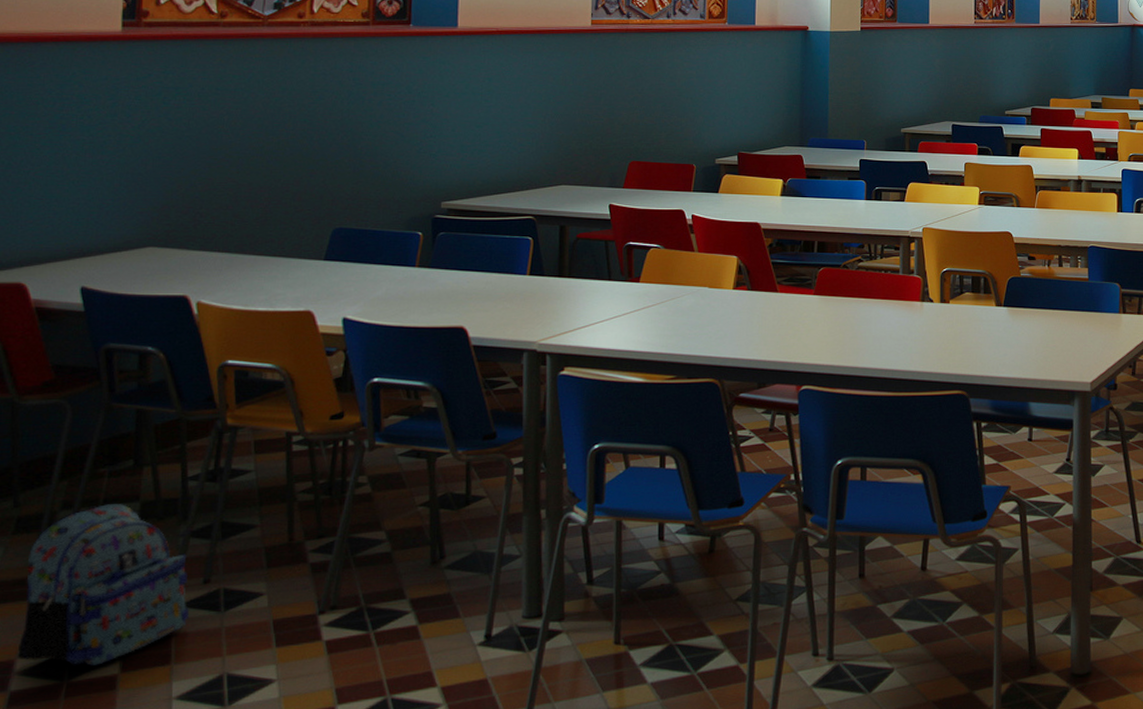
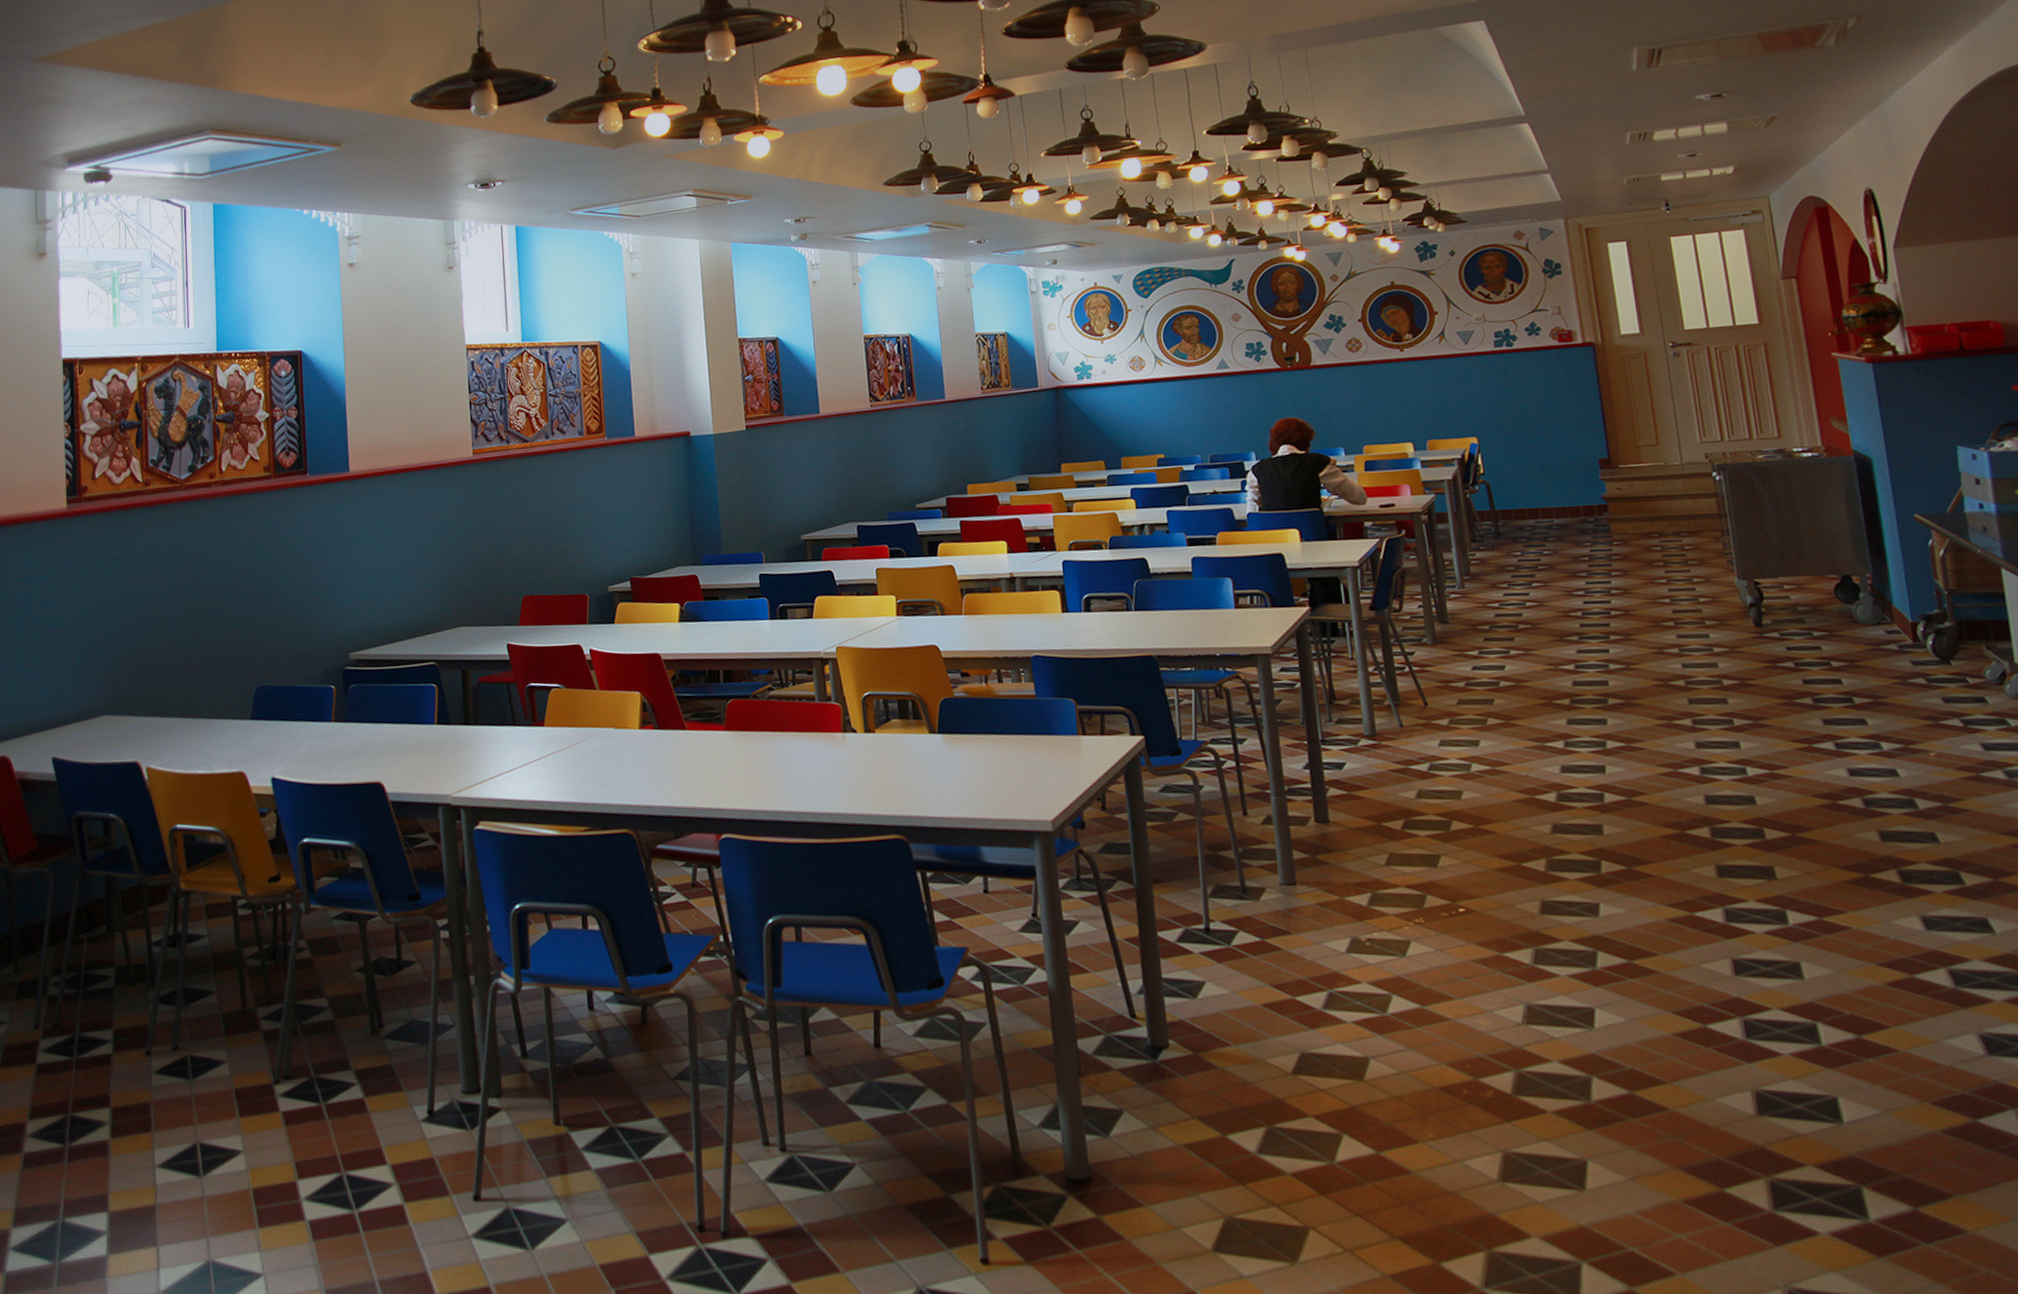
backpack: present [18,504,189,666] -> none [28,969,163,1130]

